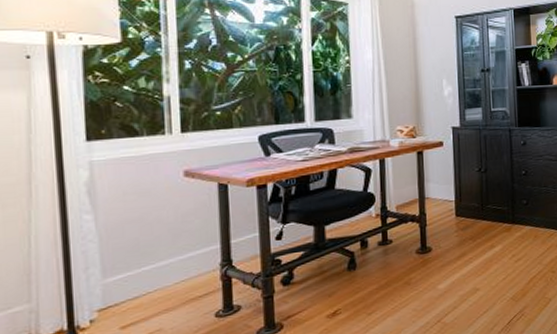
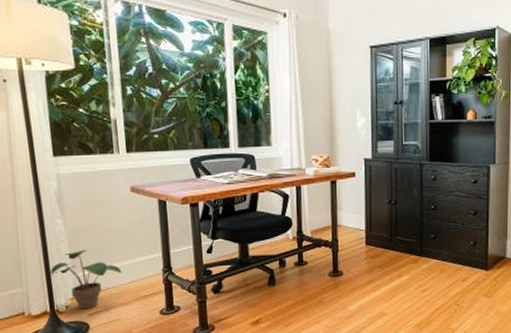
potted plant: none [72,248,168,323] -> present [50,249,122,310]

